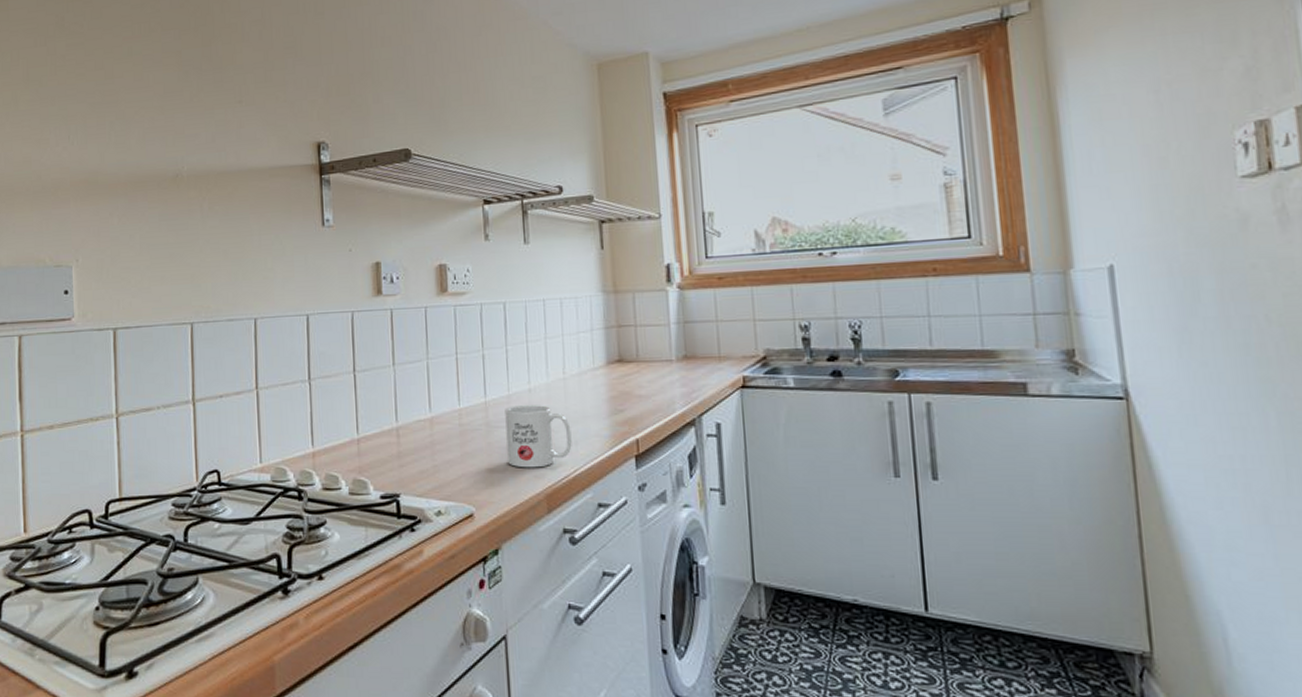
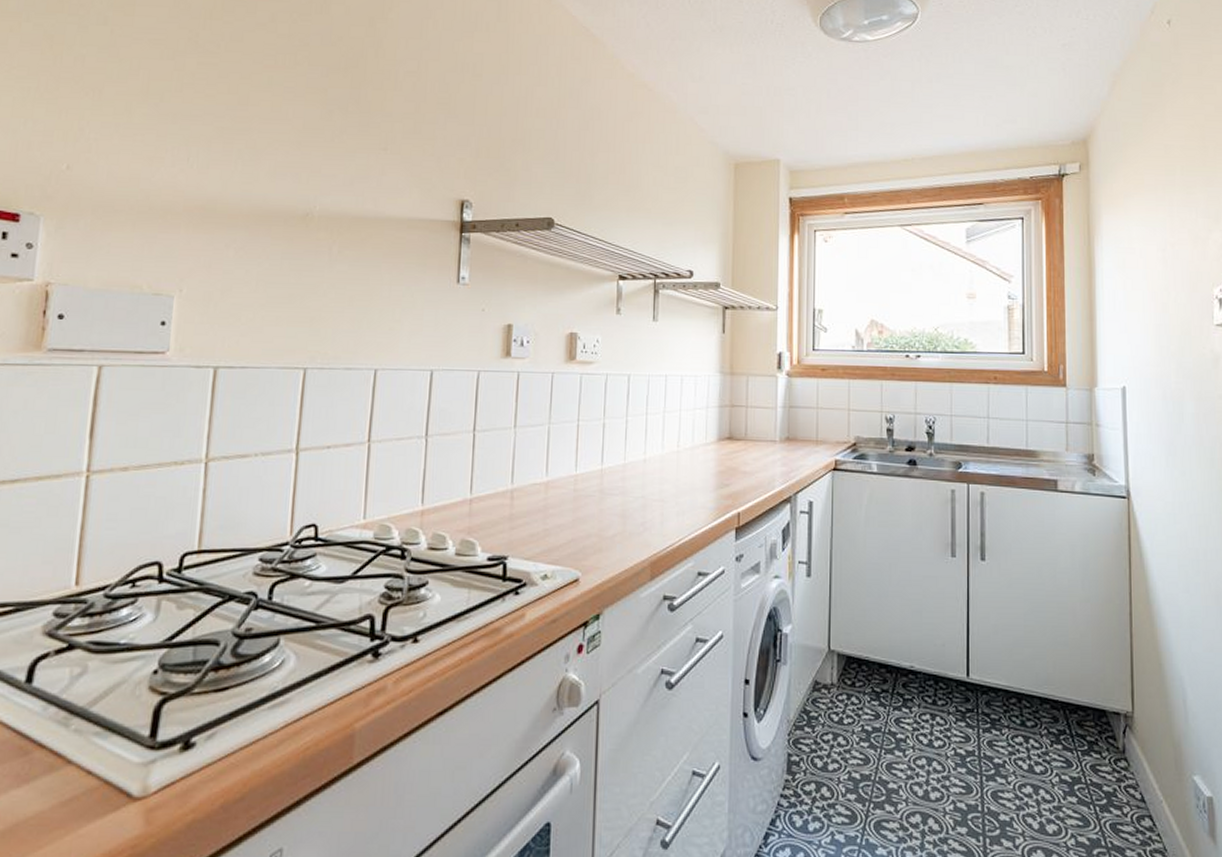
mug: present [505,405,572,468] -> none [617,474,680,536]

